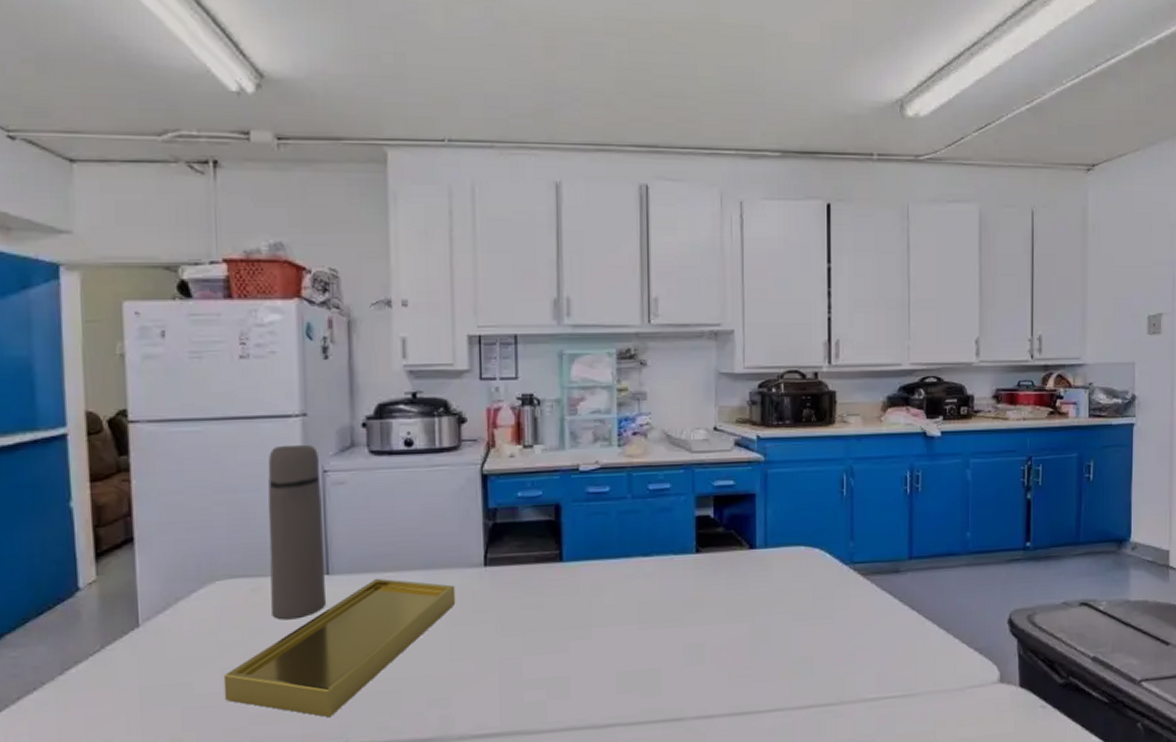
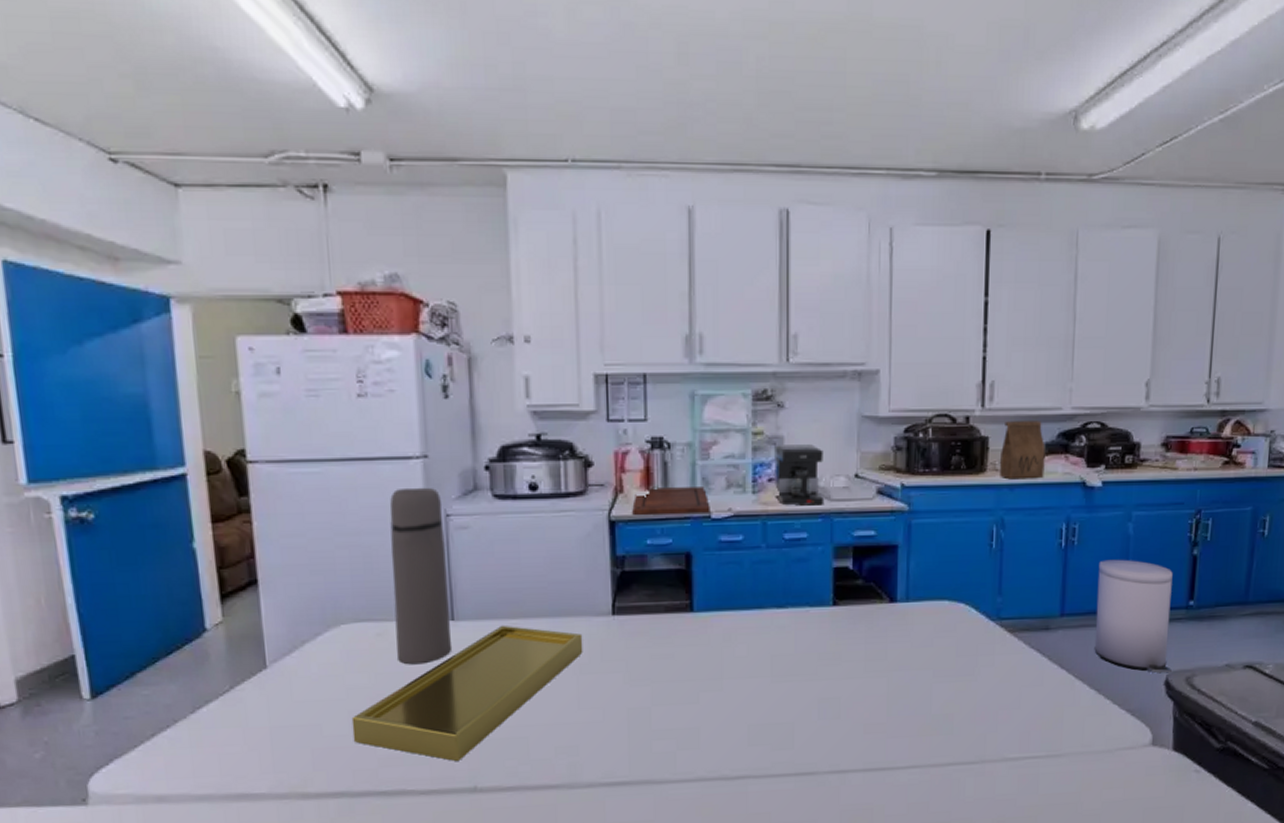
cutting board: none [504,441,578,468] -> present [632,487,710,515]
coffee maker: none [638,400,686,458] -> present [773,444,825,506]
paper bag: none [848,376,888,431] -> present [1000,421,1046,480]
pedal bin: none [941,504,1014,613] -> present [1094,559,1173,674]

